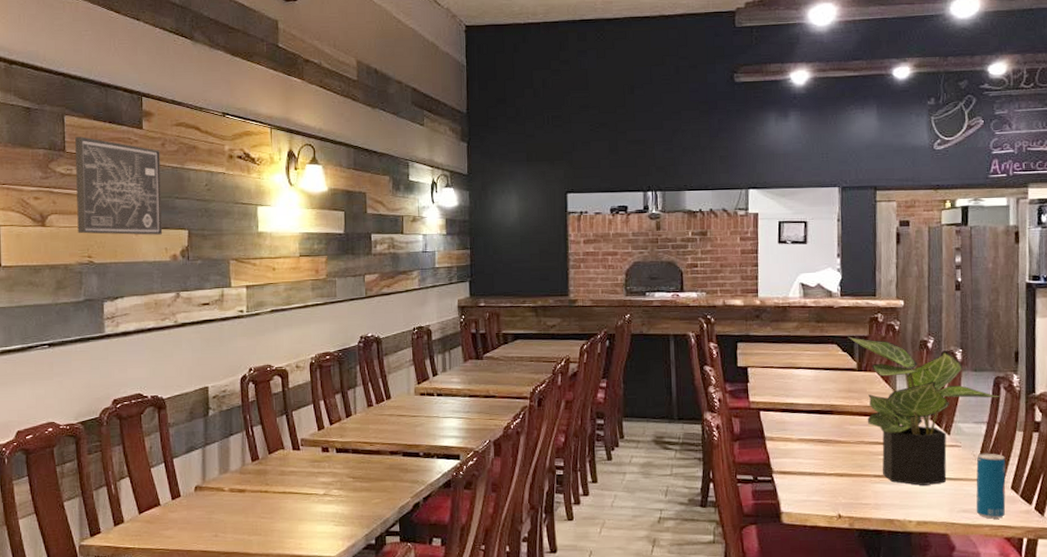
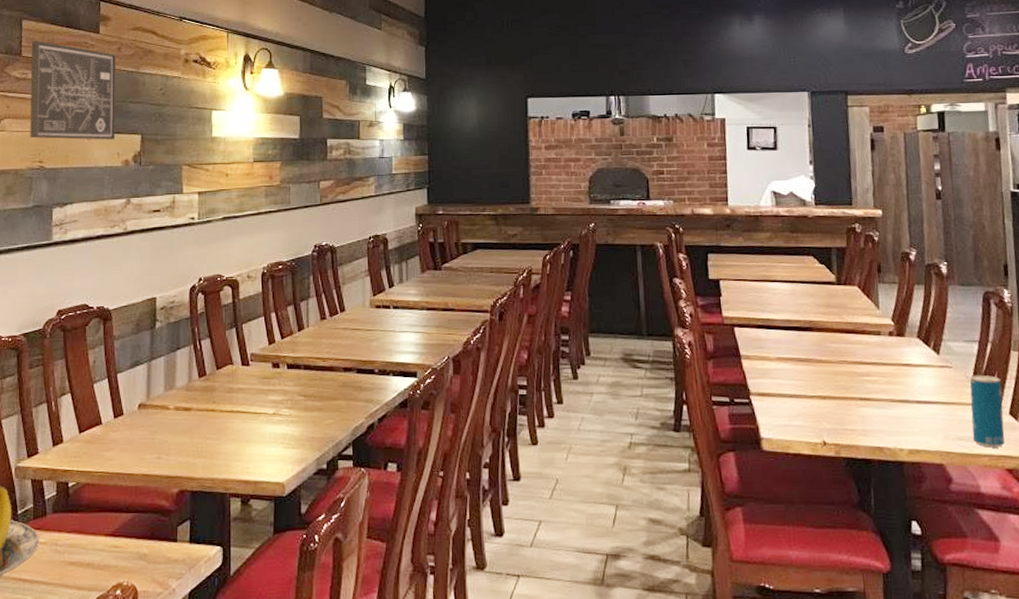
potted plant: present [847,336,1002,485] -> none [824,247,993,410]

